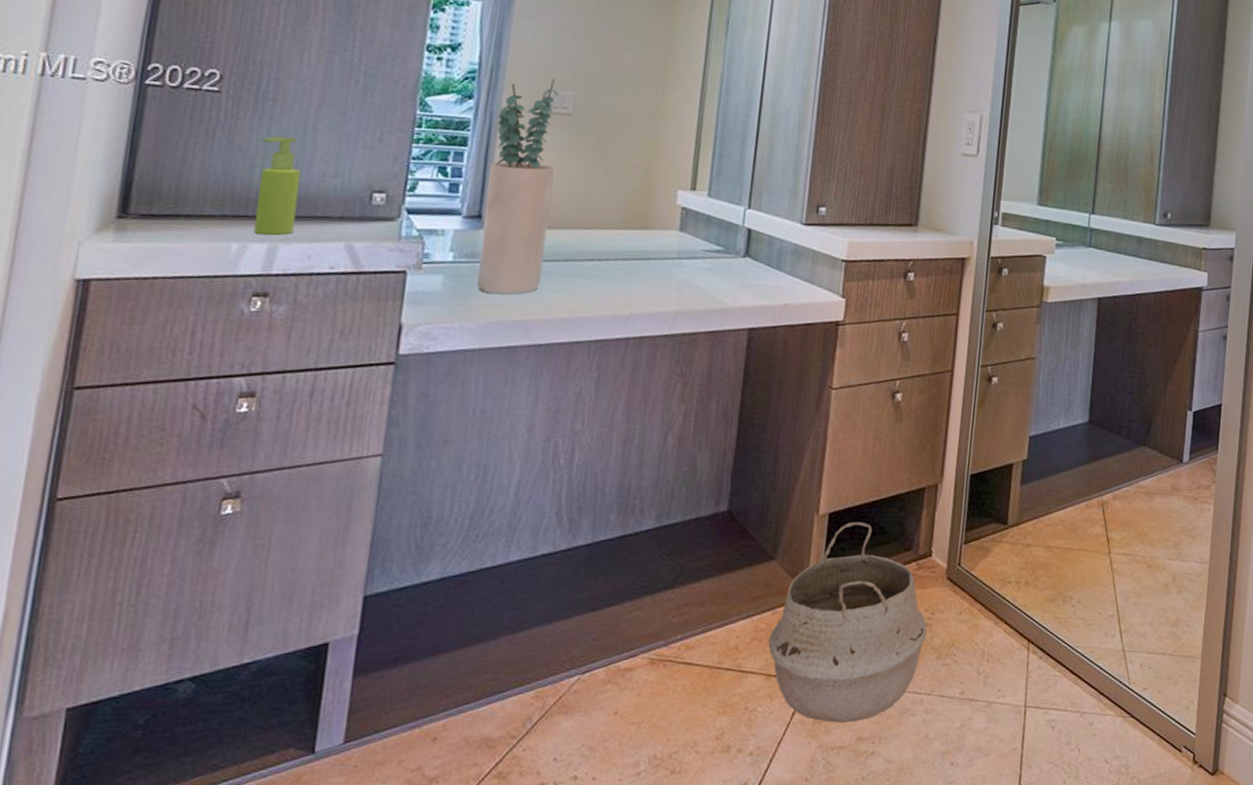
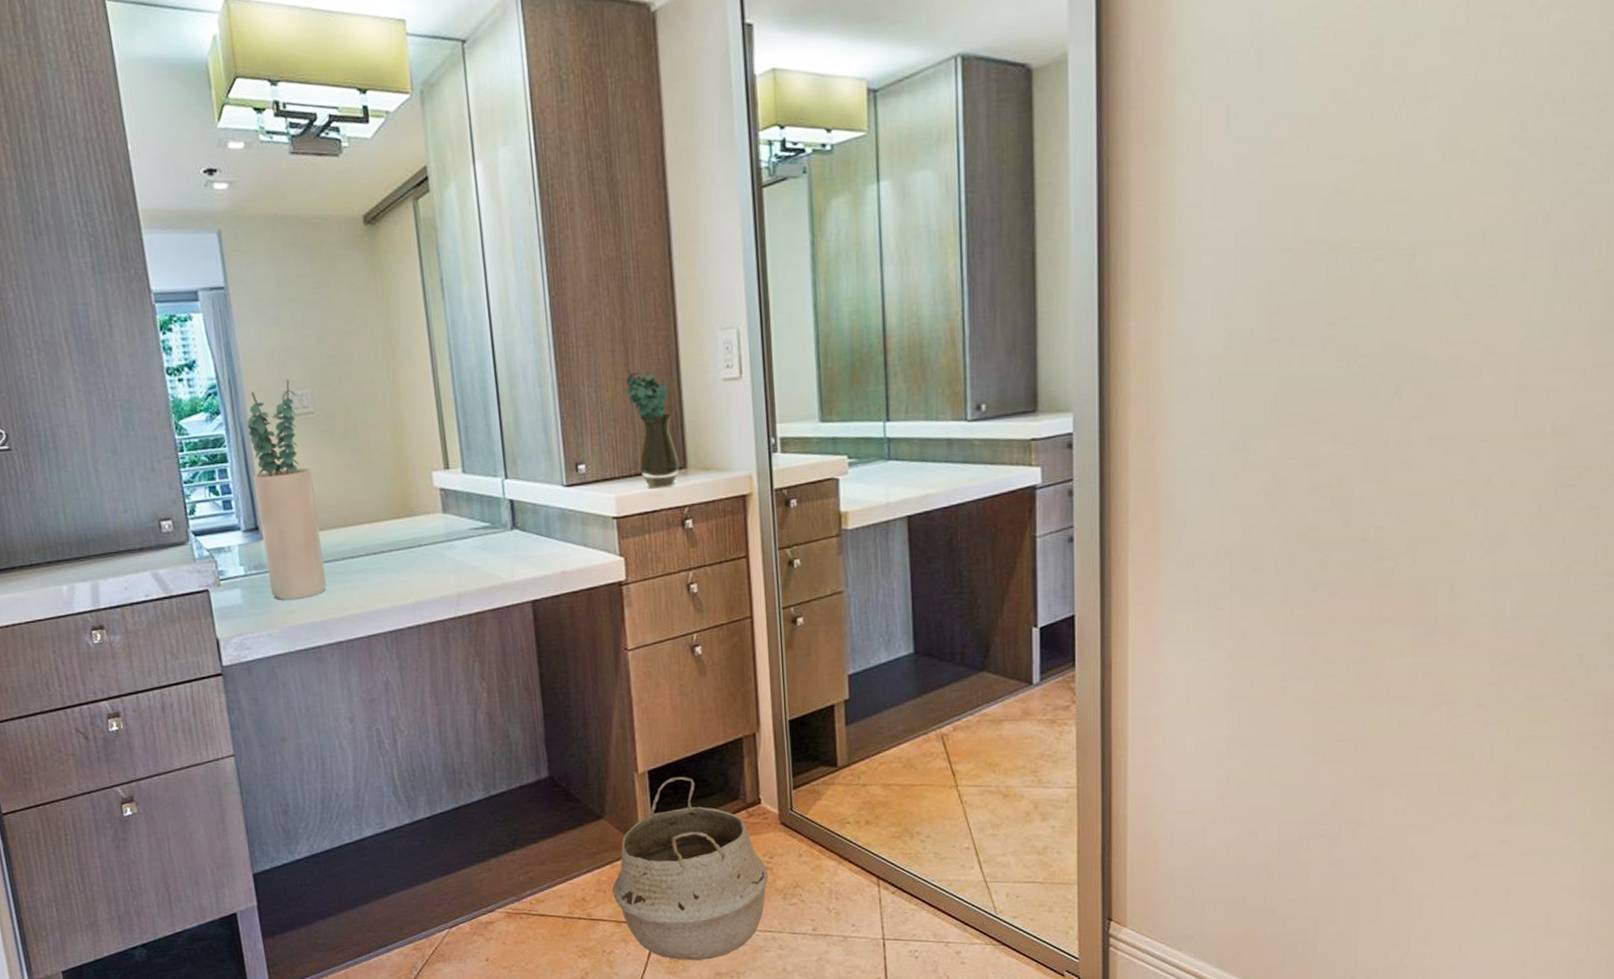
soap dispenser: present [254,136,302,236] -> none [56,481,106,575]
vase: none [874,130,913,242] -> present [625,369,680,490]

